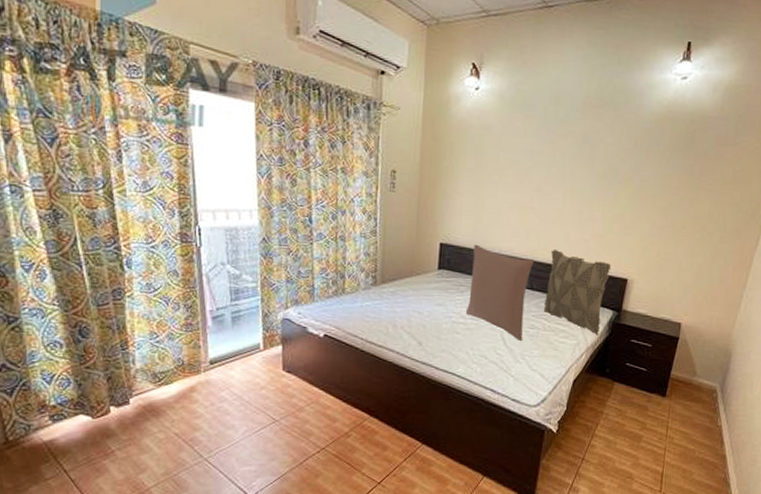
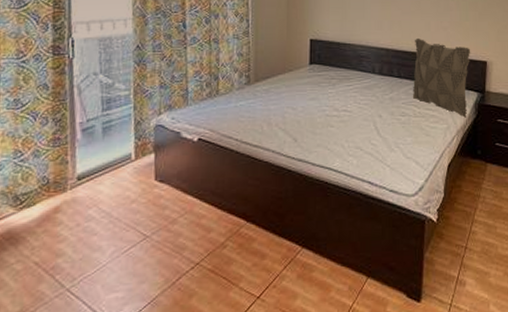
pillow: present [465,244,535,341] -> none [338,38,400,129]

